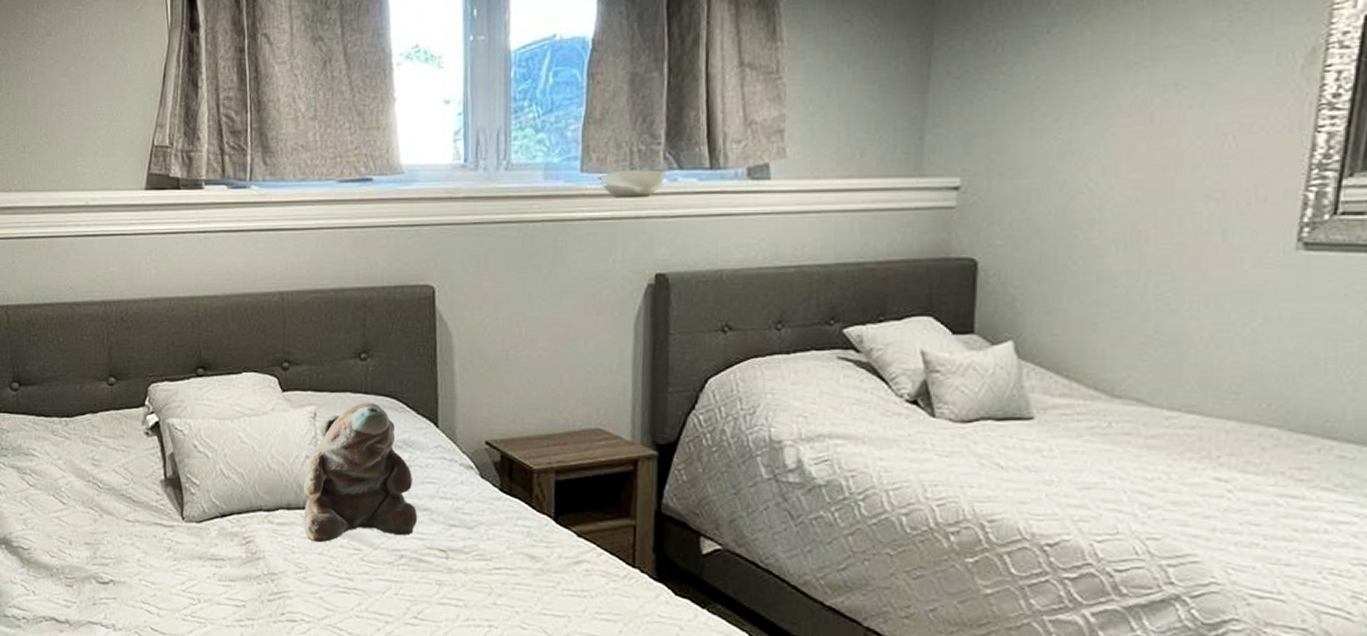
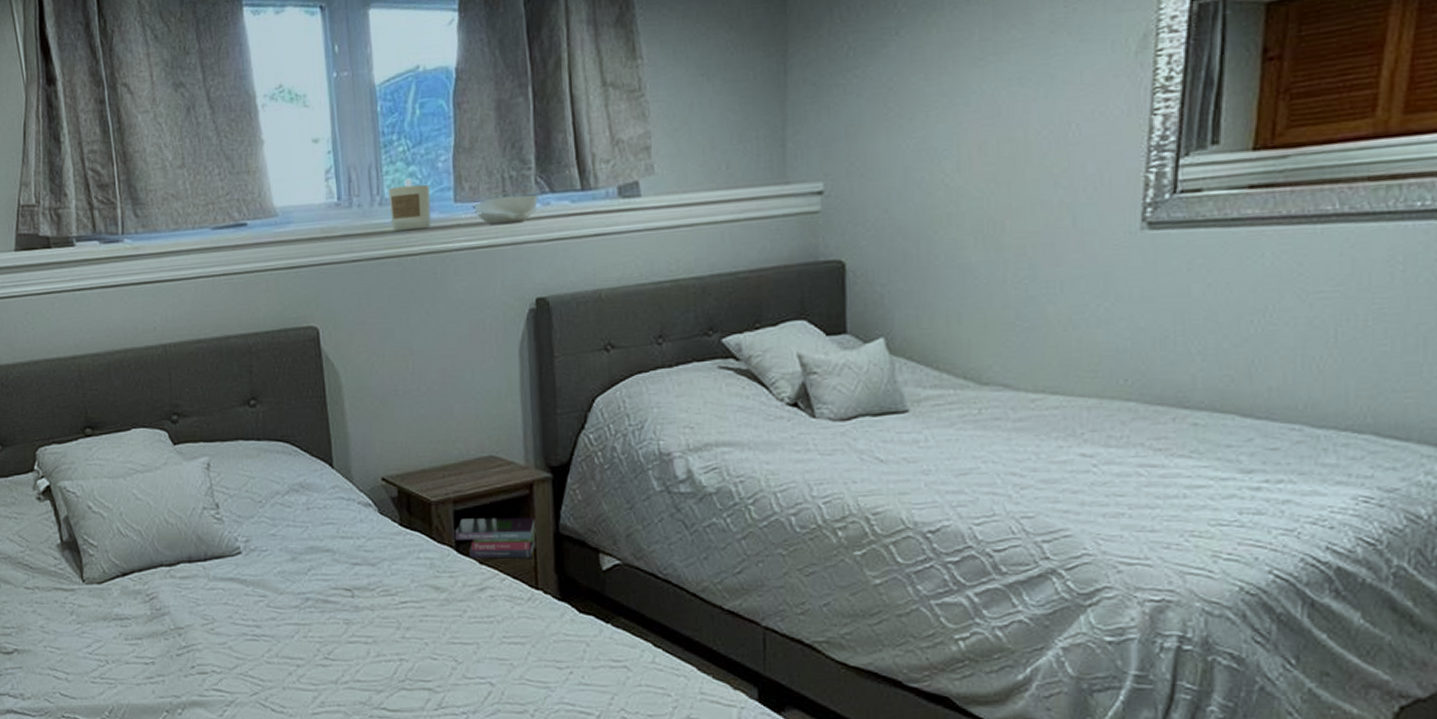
stuffed animal: present [303,403,418,543] -> none [202,449,321,593]
candle: none [515,145,557,197] -> present [388,178,432,232]
books: none [554,490,638,535] -> present [454,517,536,559]

